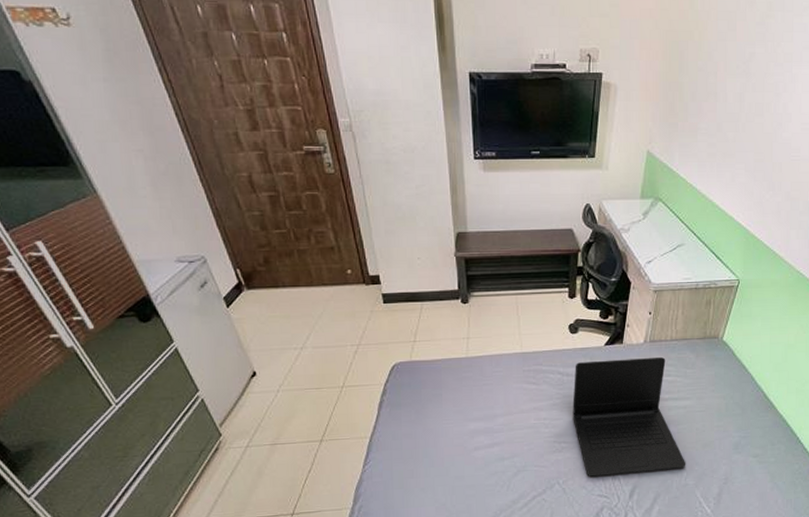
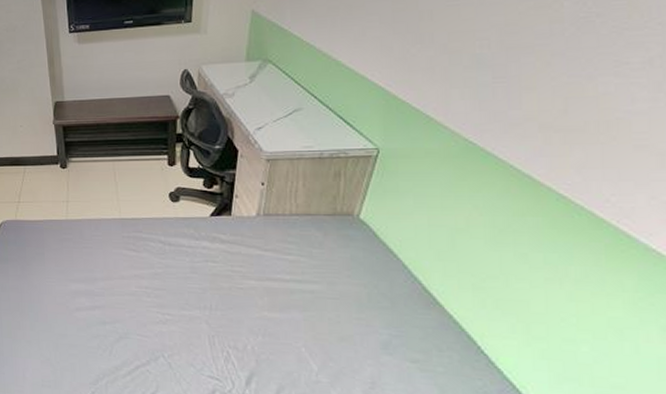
laptop: present [573,356,686,478] -> none [176,232,317,362]

